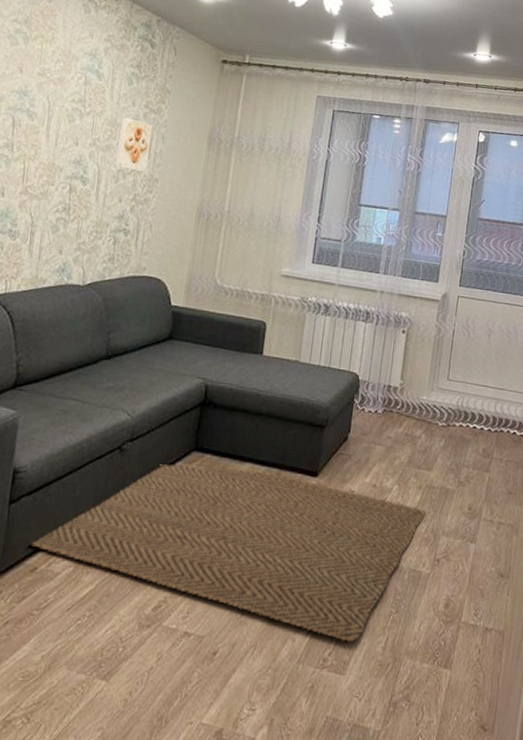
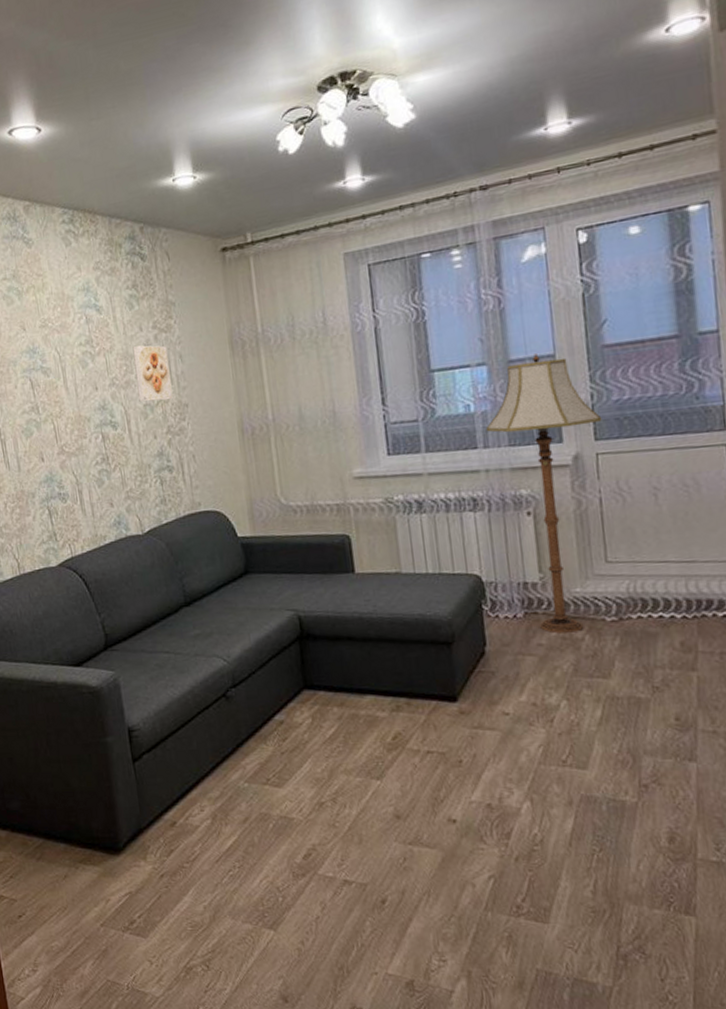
rug: present [30,464,426,642] -> none [164,703,615,886]
floor lamp: none [388,212,467,431] -> present [485,354,602,634]

